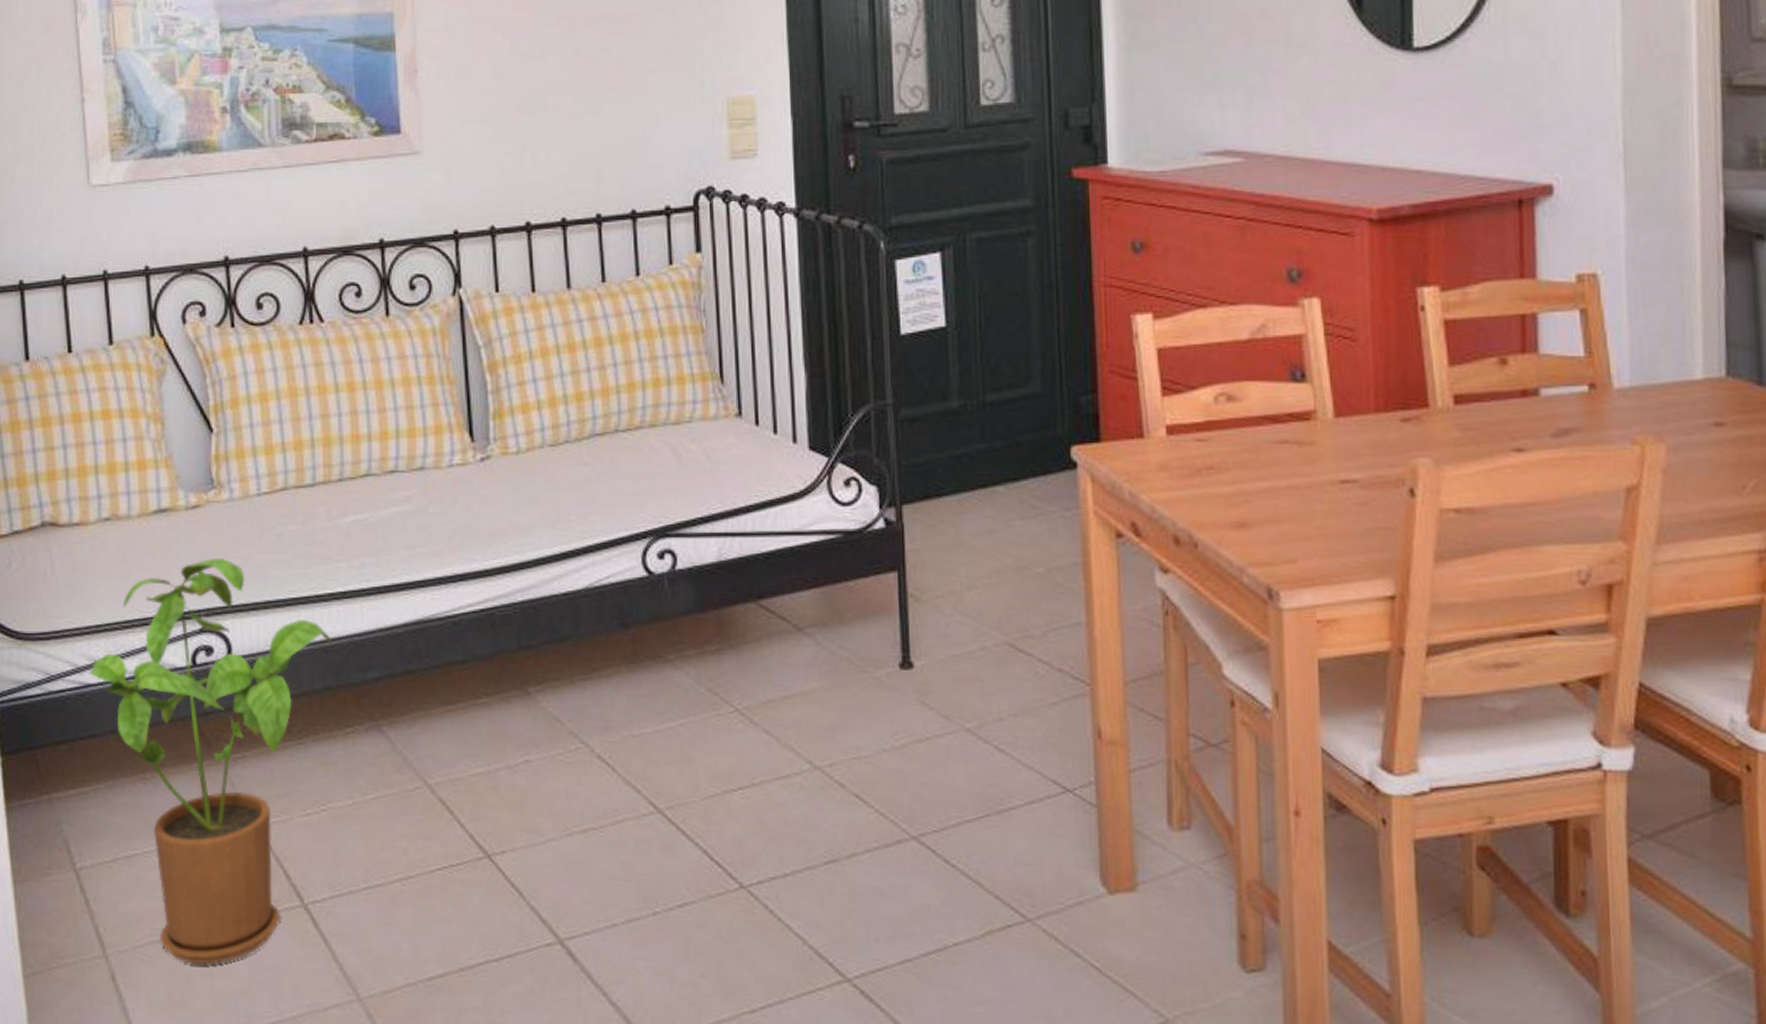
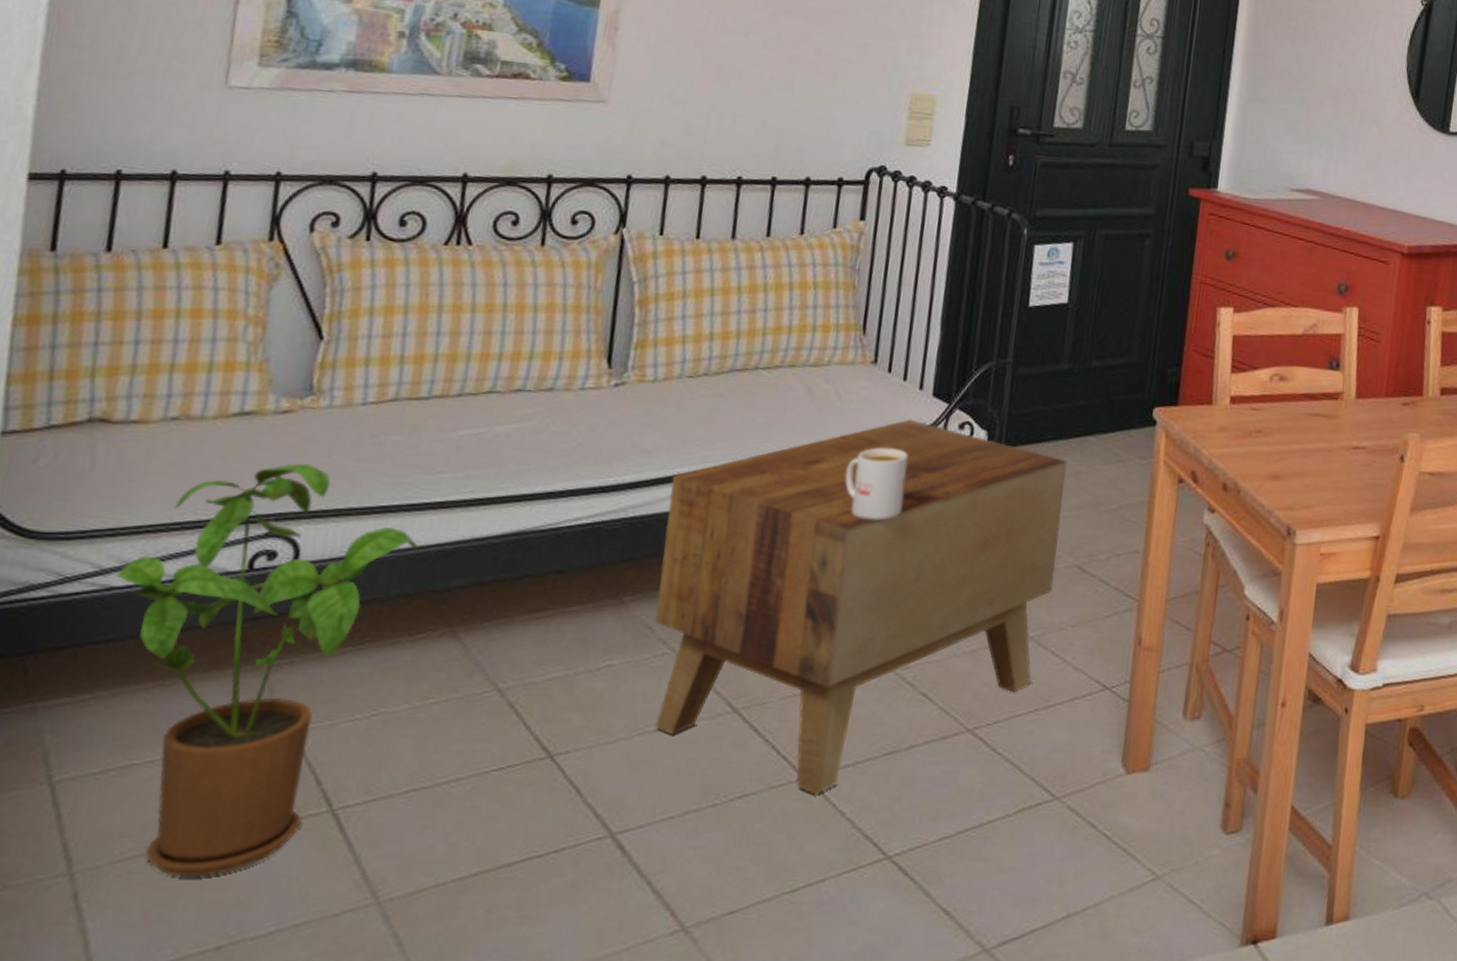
side table: none [553,478,984,906] -> present [655,419,1068,795]
mug: none [730,513,796,596] -> present [846,448,908,520]

